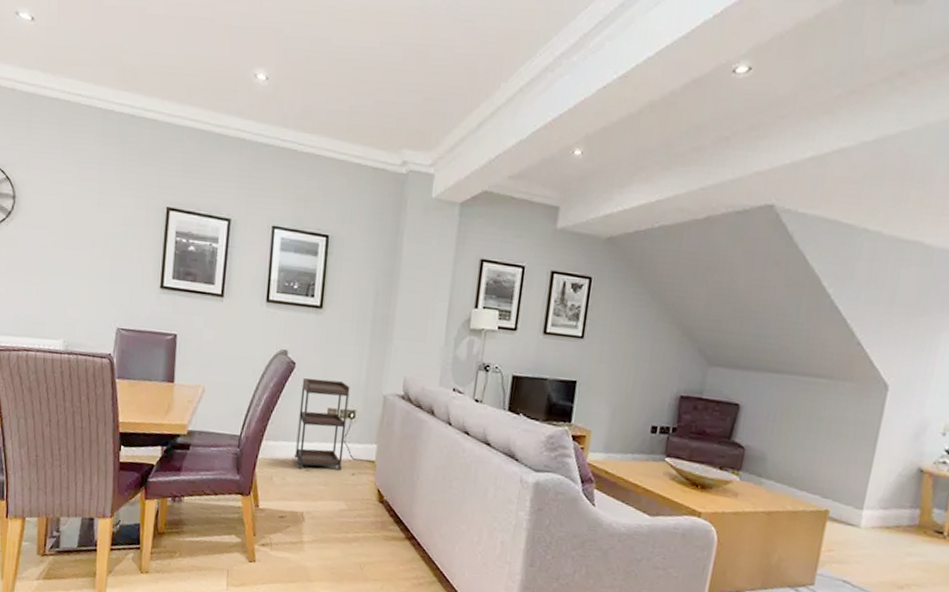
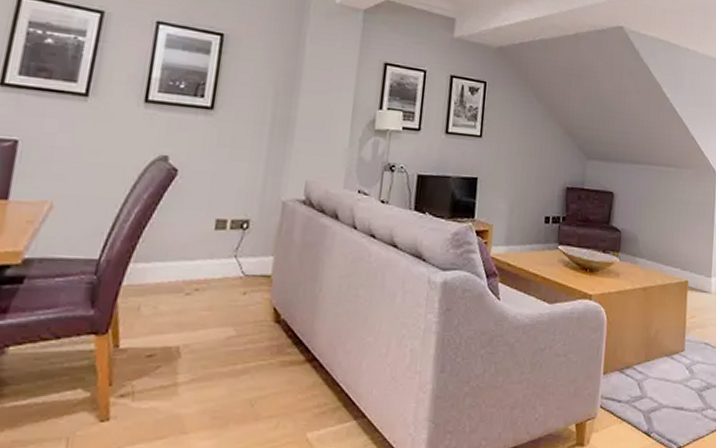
shelving unit: present [294,378,350,471] -> none [170,186,244,294]

